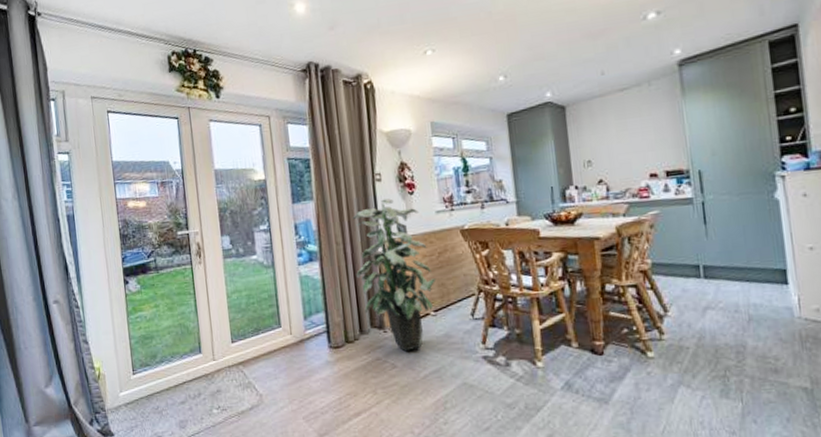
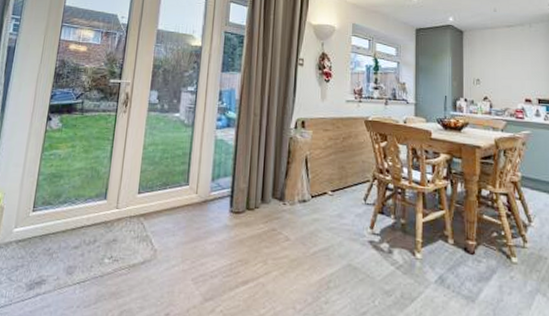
indoor plant: present [353,198,437,352] -> none [267,82,338,226]

